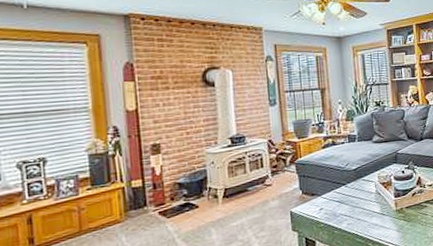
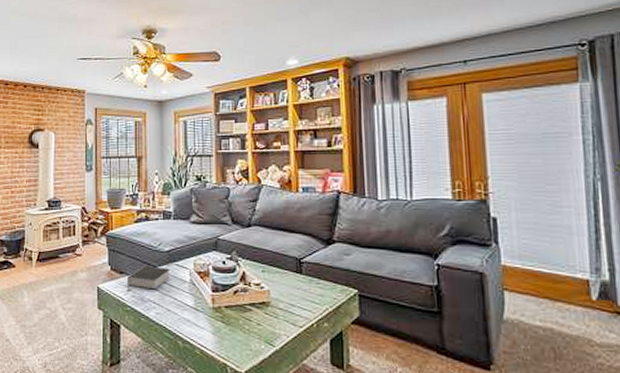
book: none [318,183,358,207] -> present [126,266,170,290]

